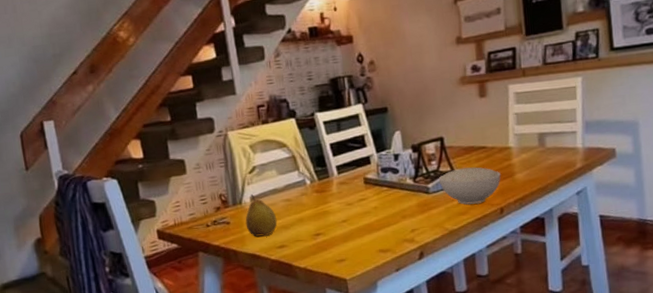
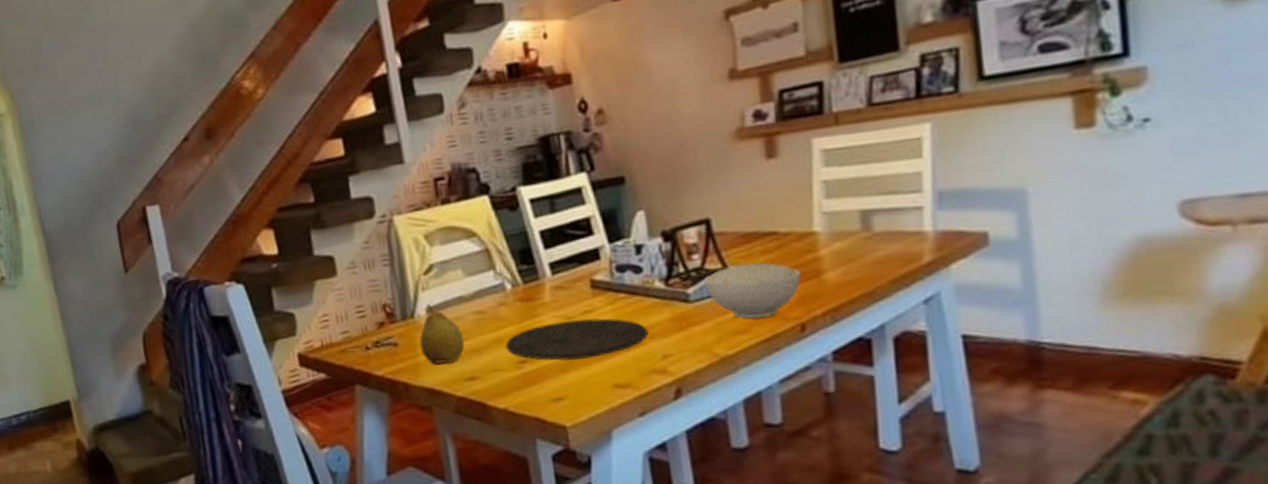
plate: none [305,204,403,234] -> present [505,318,649,361]

